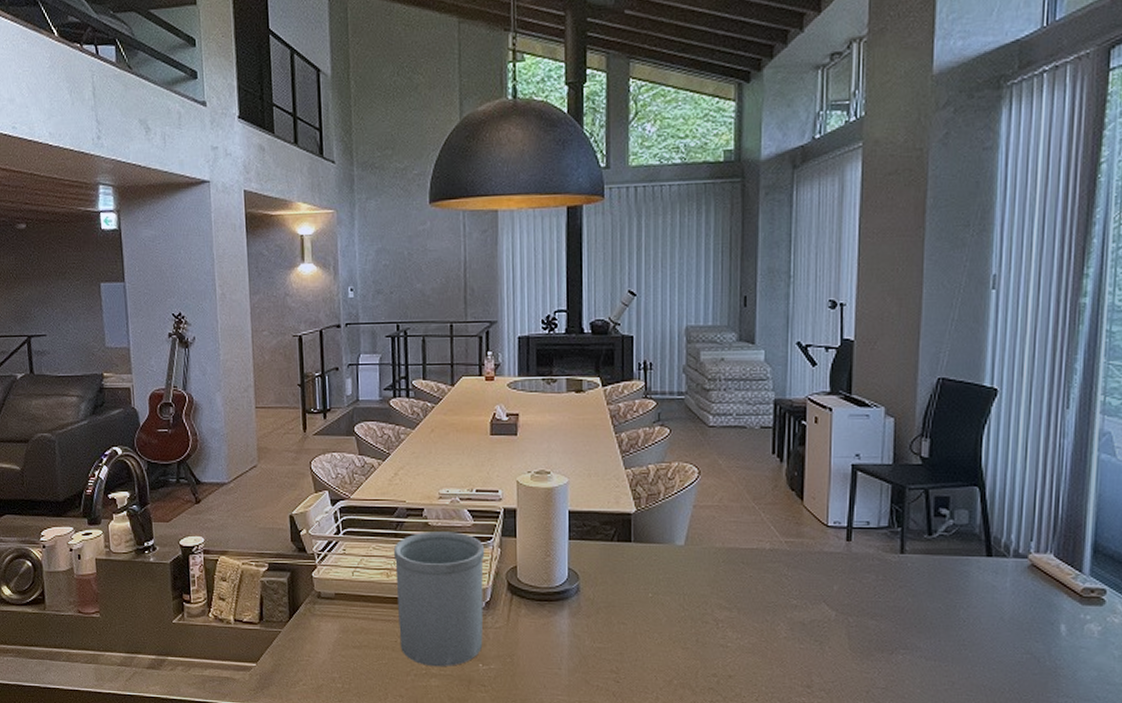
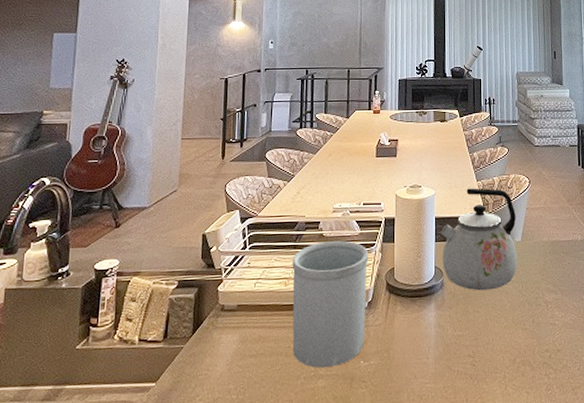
kettle: none [576,477,678,601] -> present [441,188,517,291]

